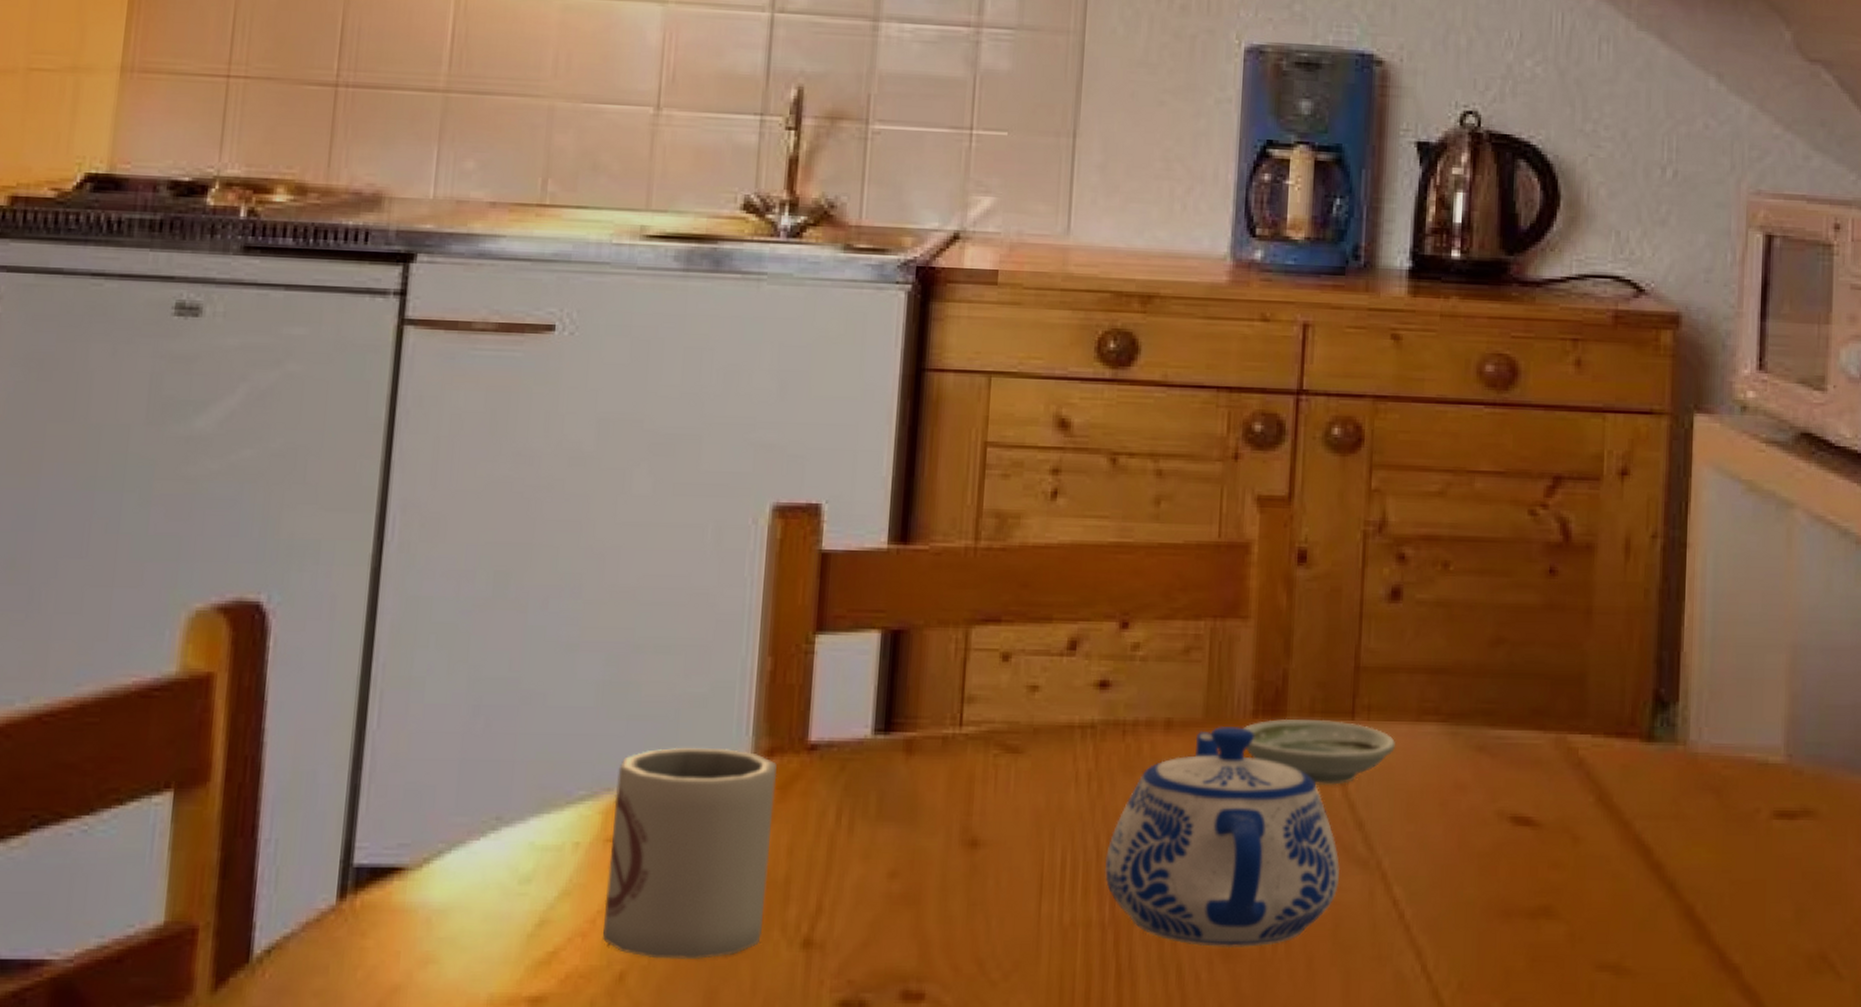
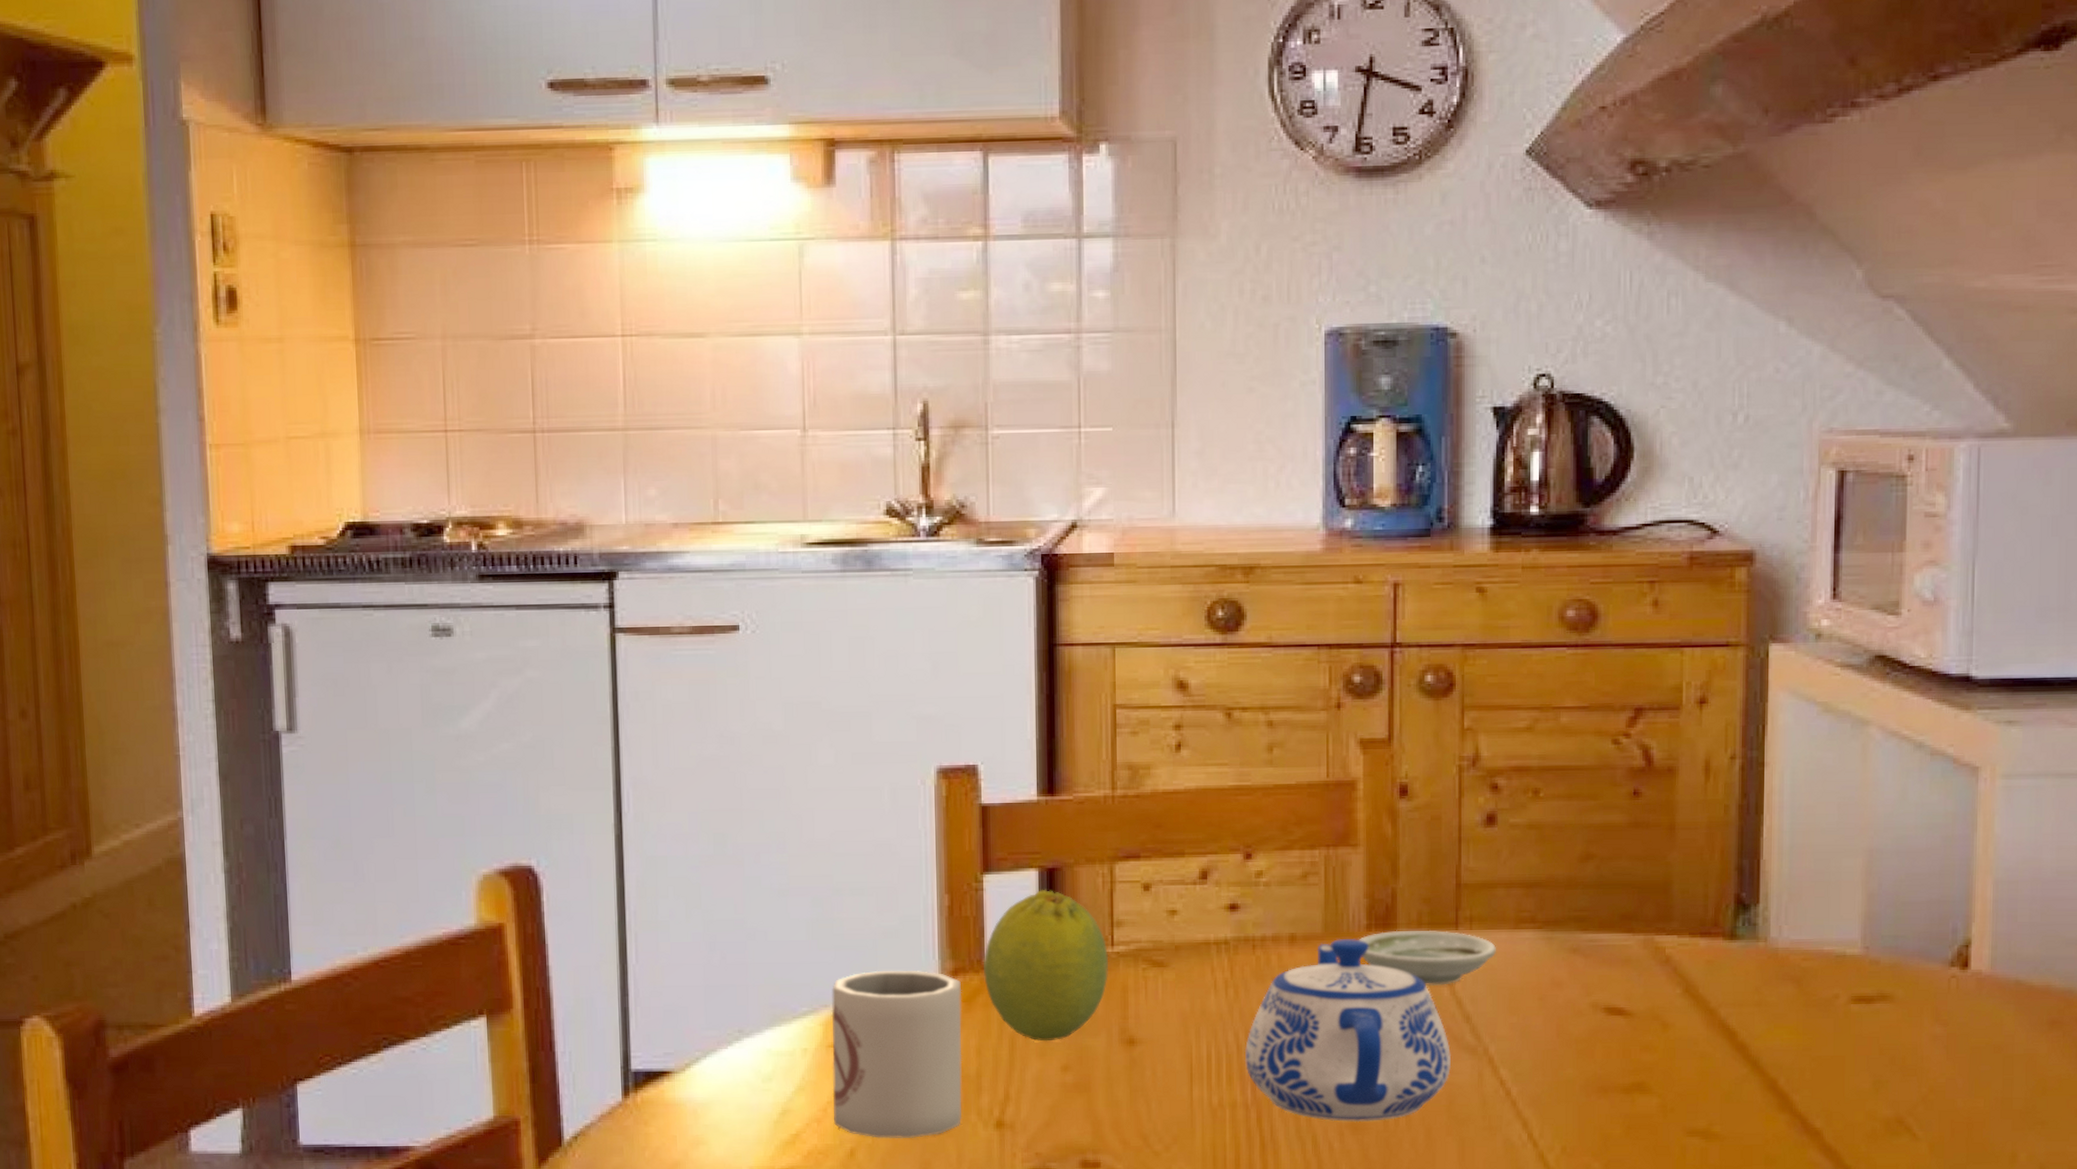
fruit: none [805,654,956,841] -> present [983,889,1109,1042]

